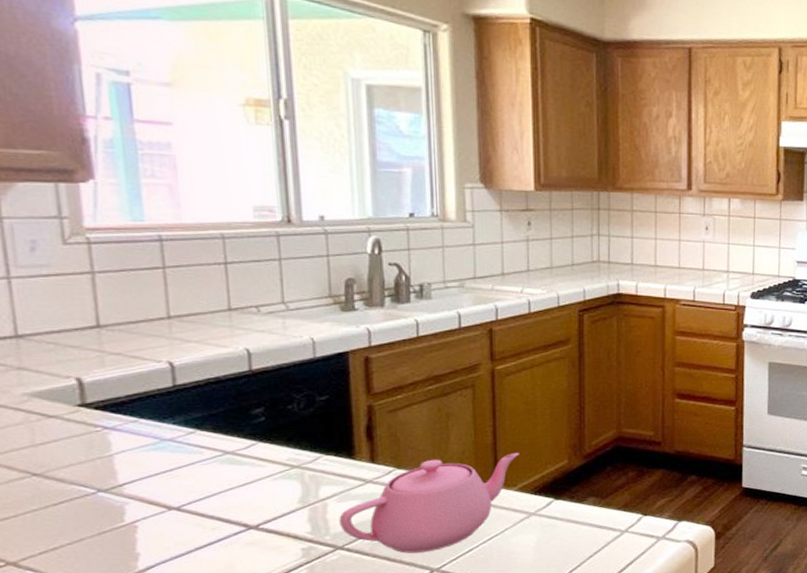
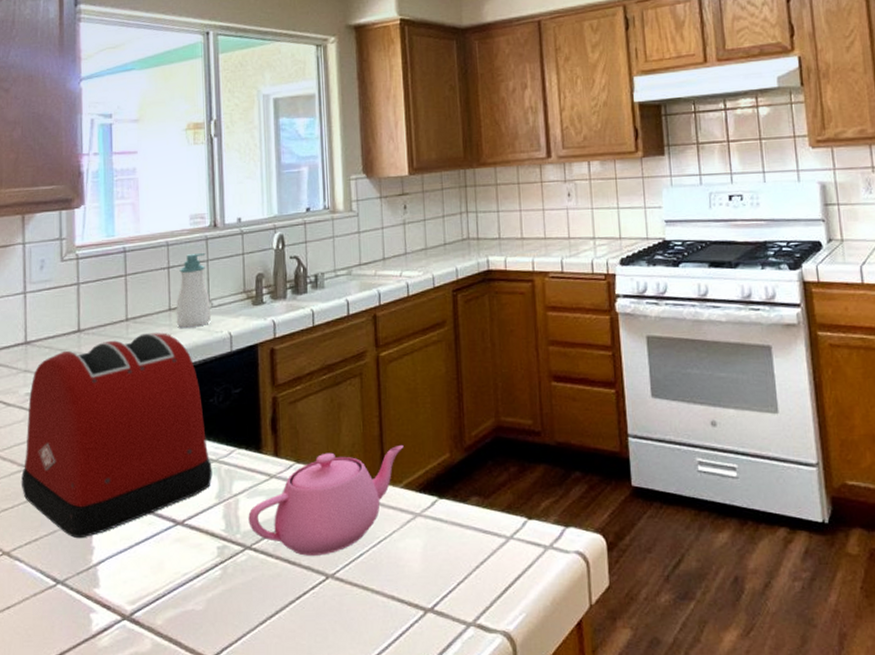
toaster: none [25,334,294,546] -> present [21,333,213,539]
soap bottle: none [238,250,286,330] -> present [176,253,211,328]

